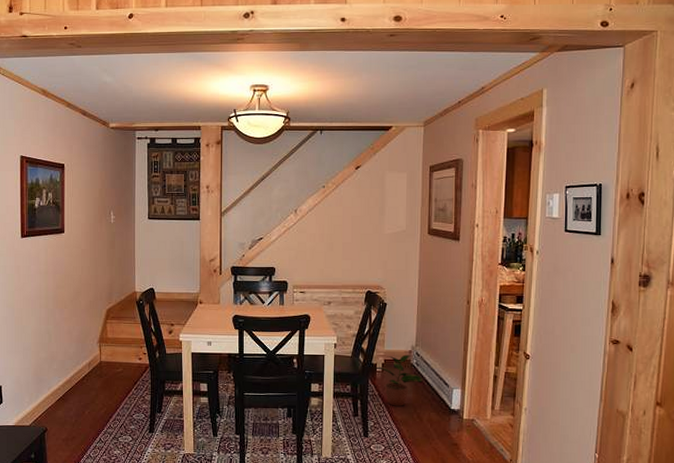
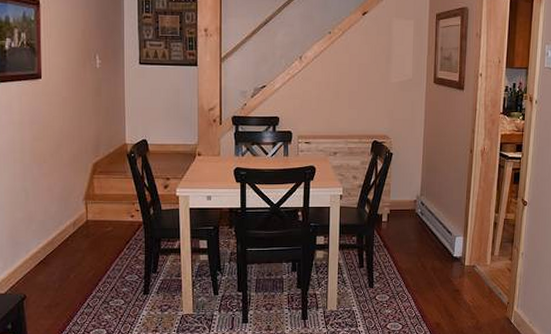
potted plant: present [373,354,424,406] -> none [379,204,428,256]

